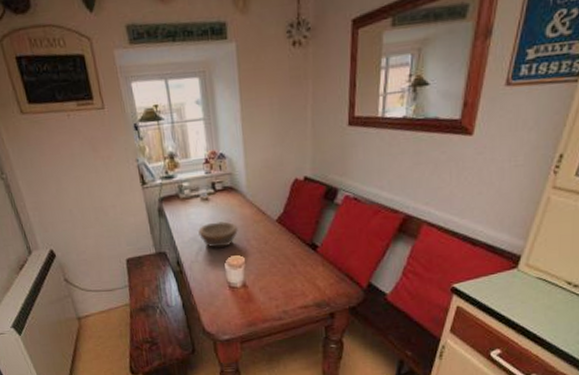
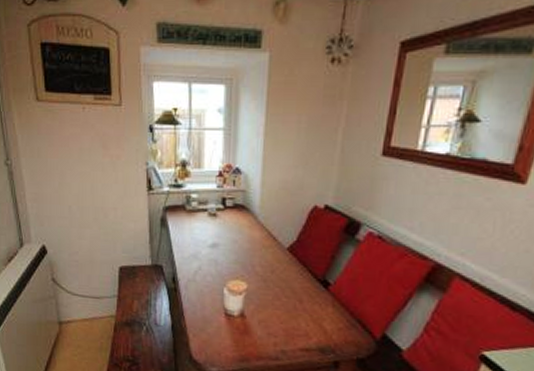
bowl: present [197,221,238,248] -> none [199,241,244,270]

